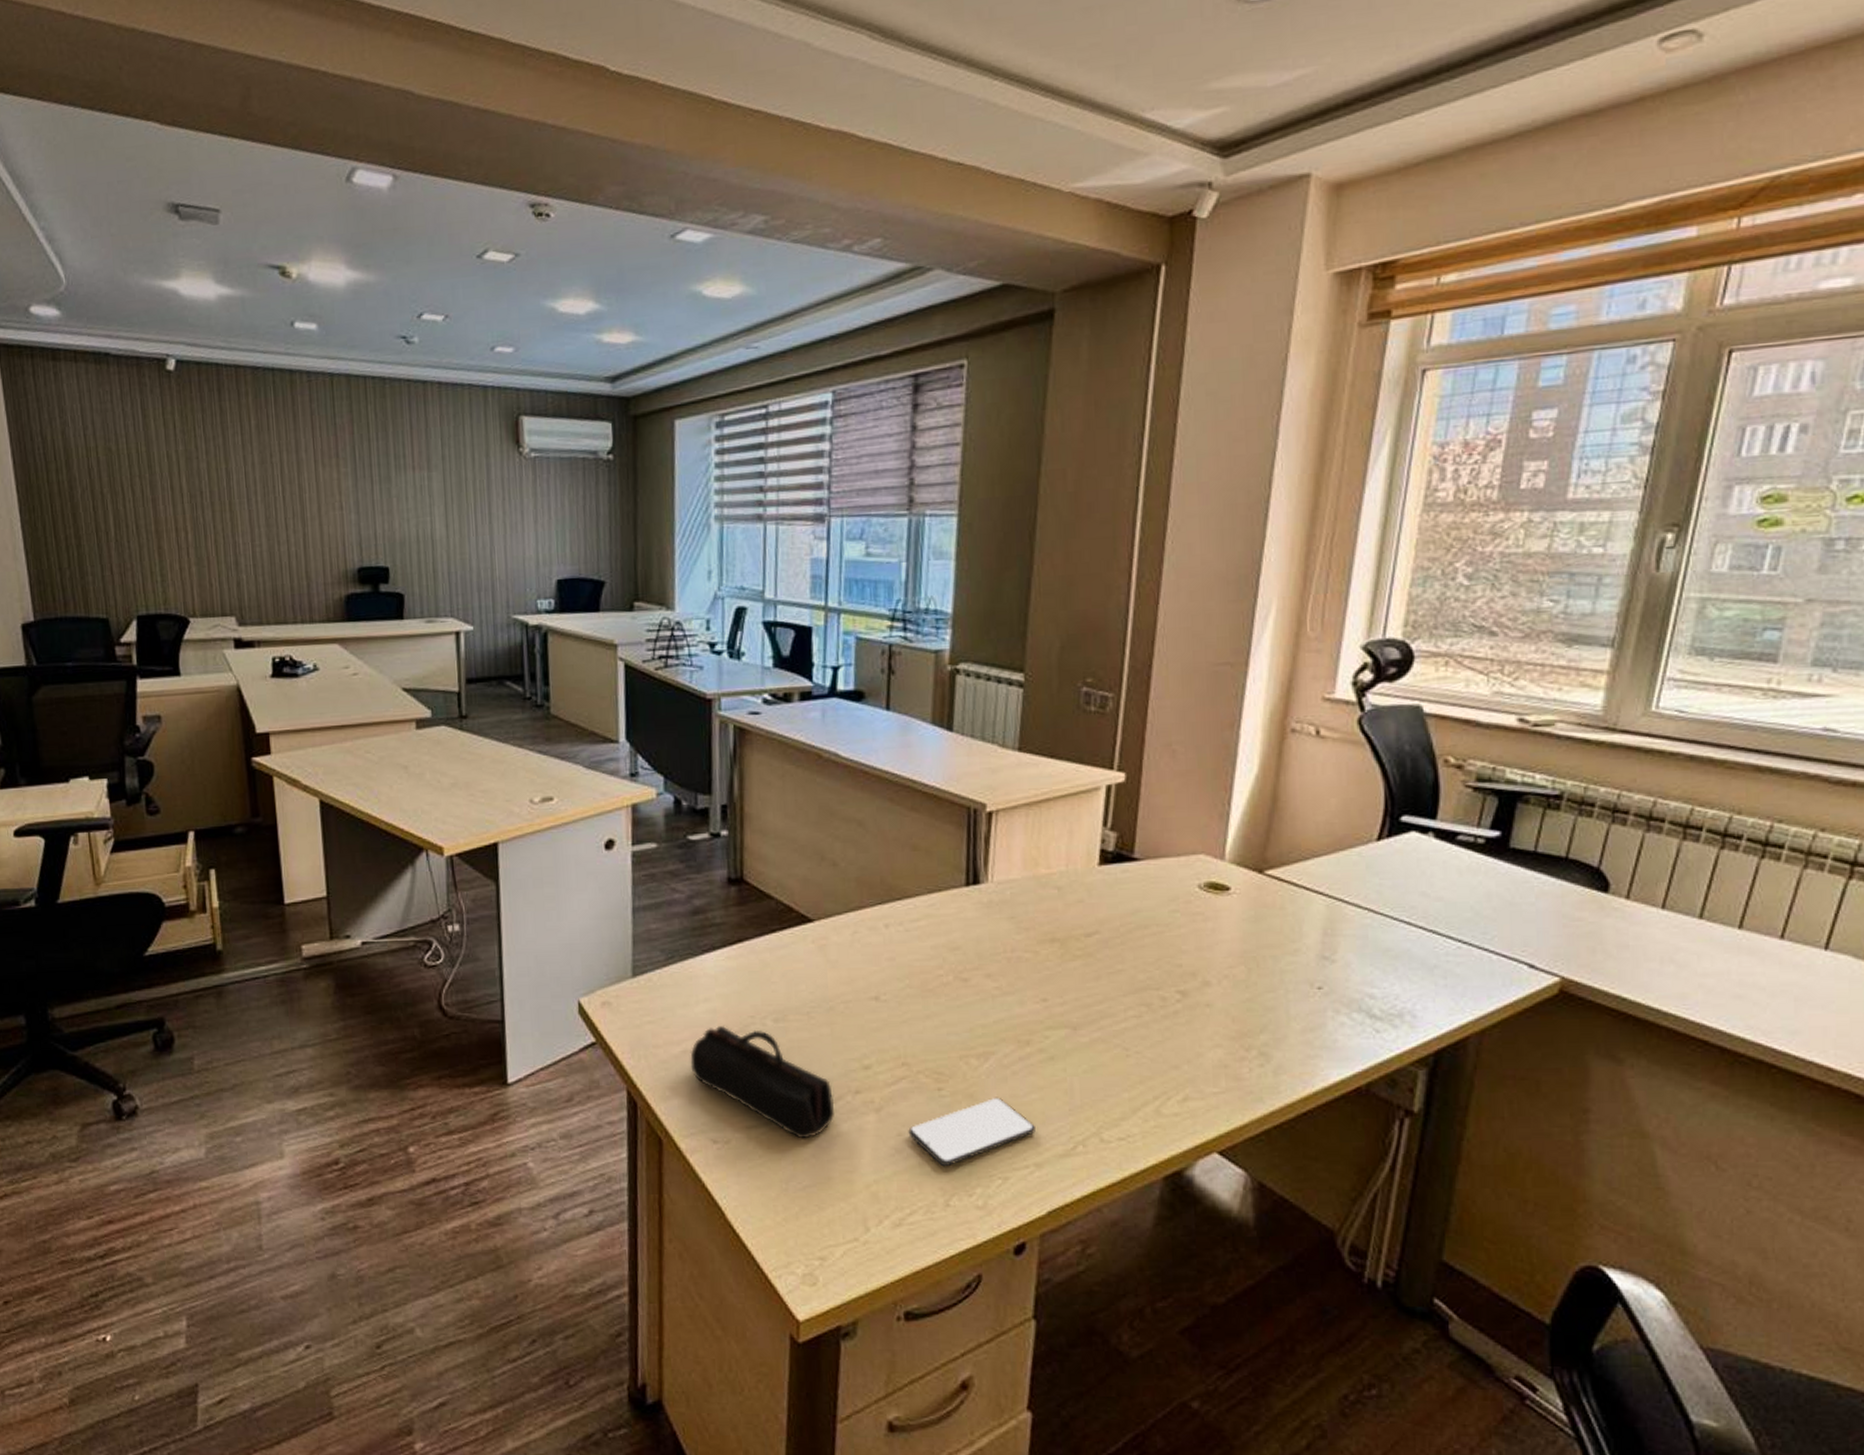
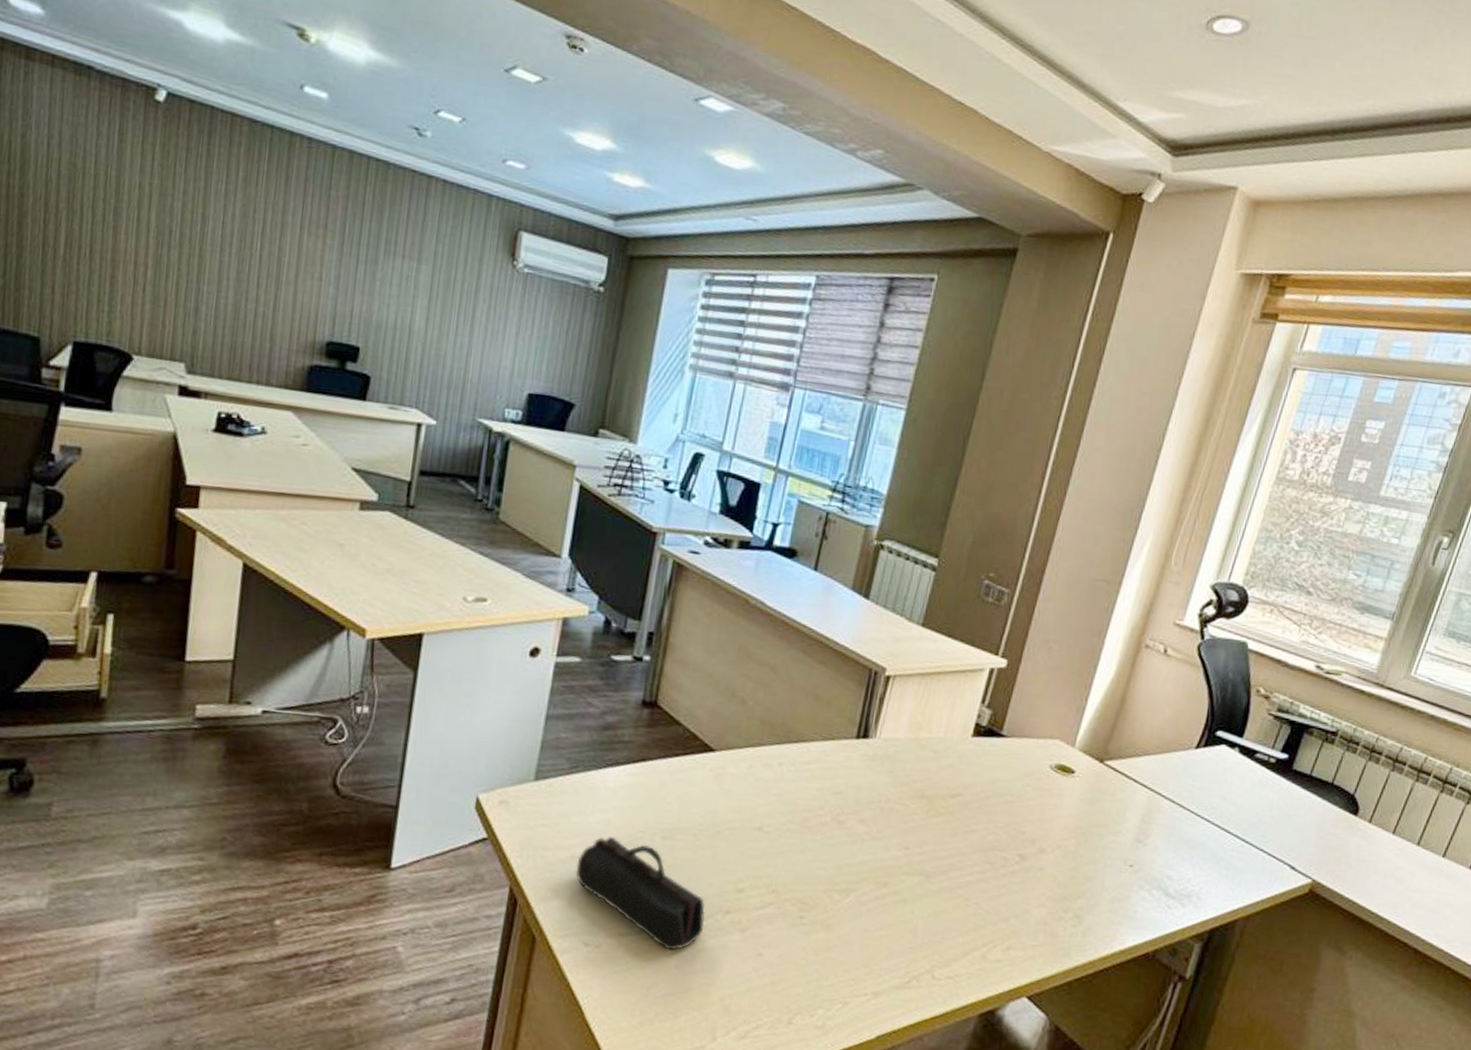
smartphone: present [908,1097,1036,1167] -> none [767,929,879,988]

